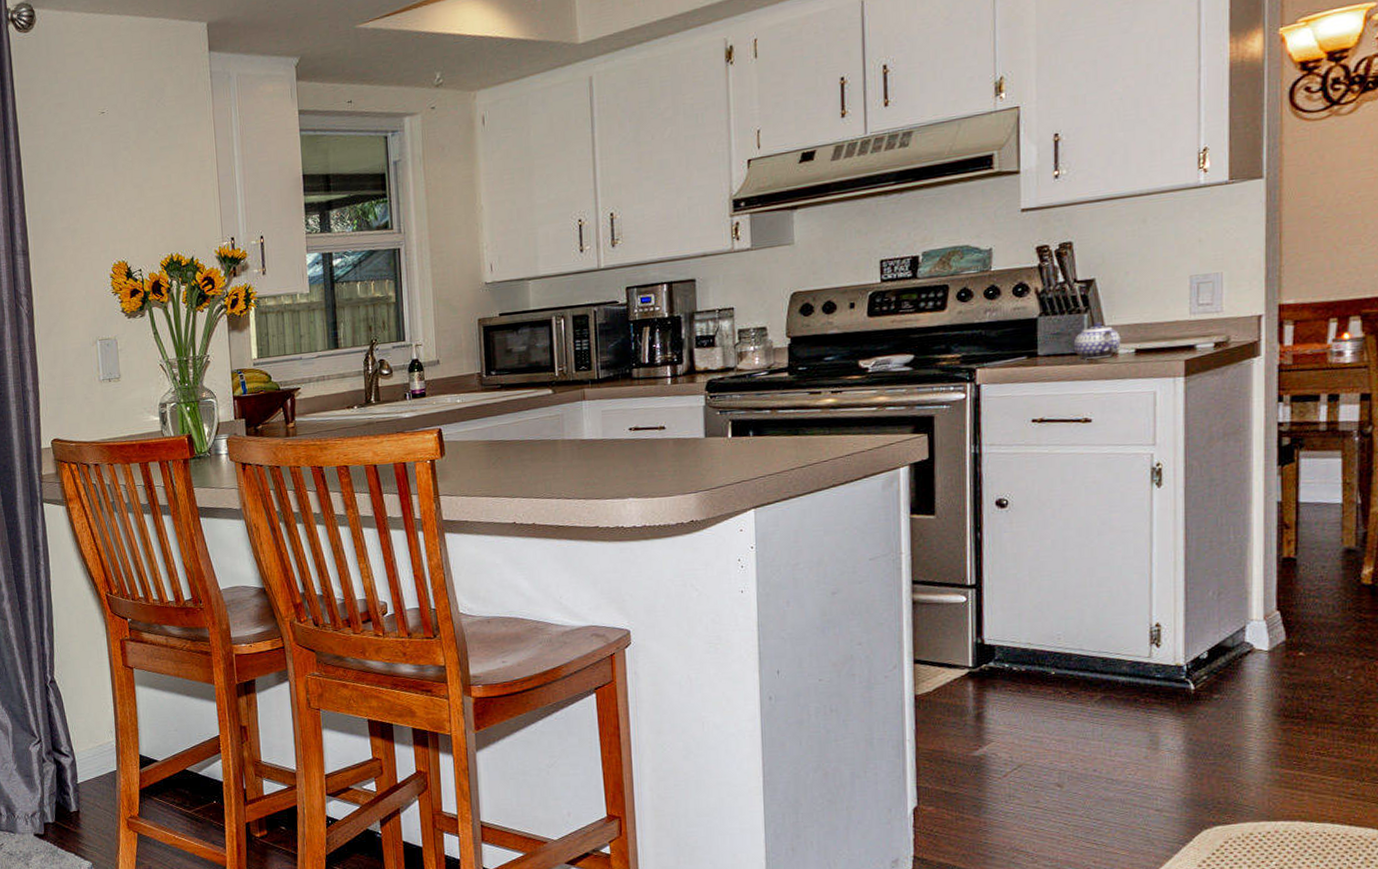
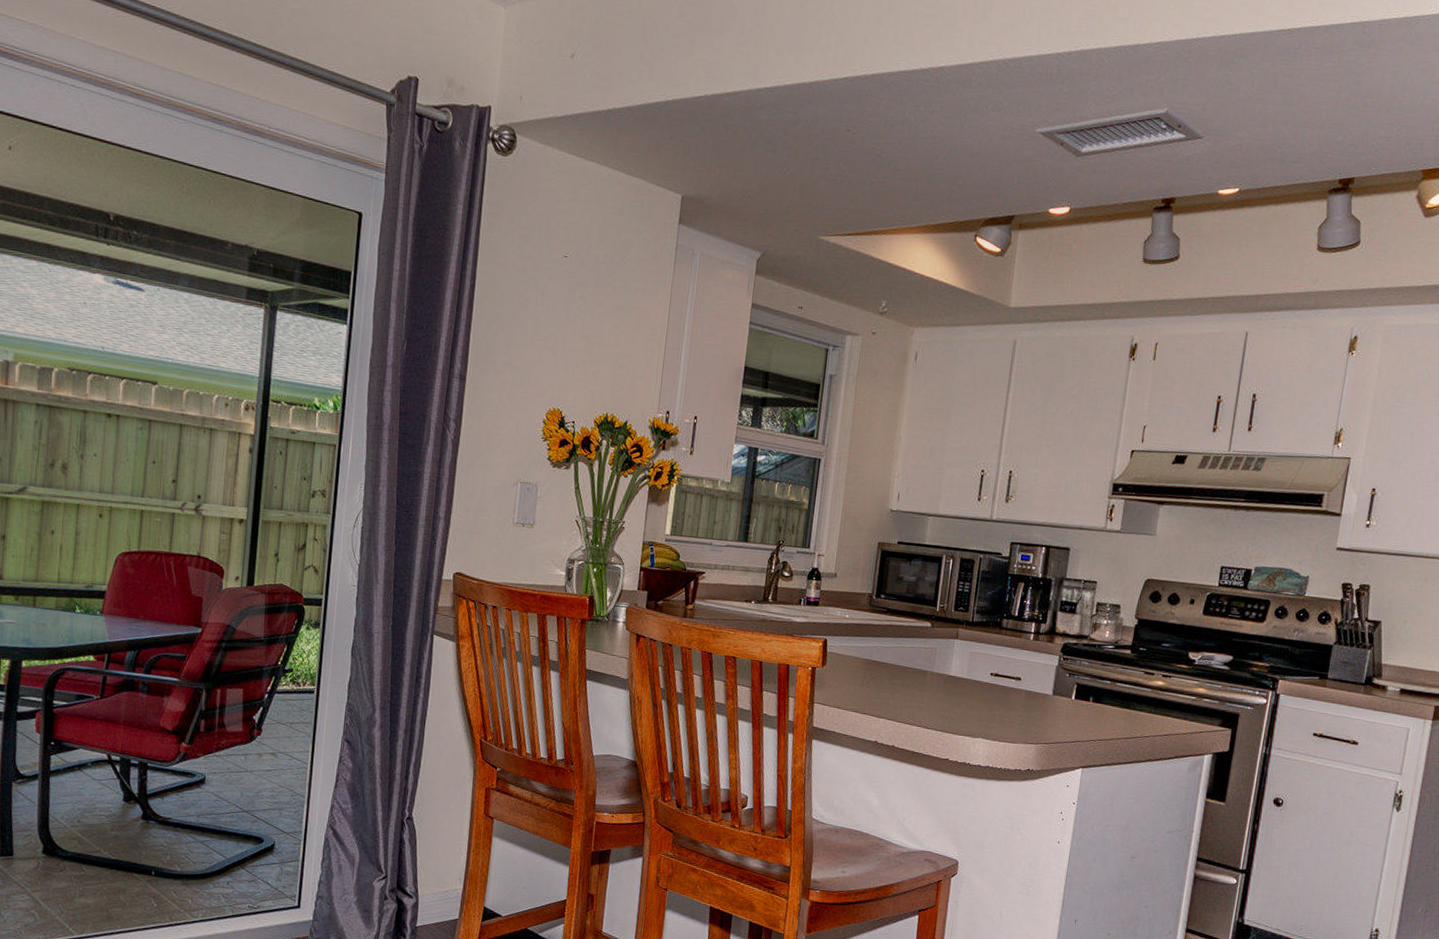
teapot: present [1073,321,1121,360] -> none [1355,658,1392,692]

